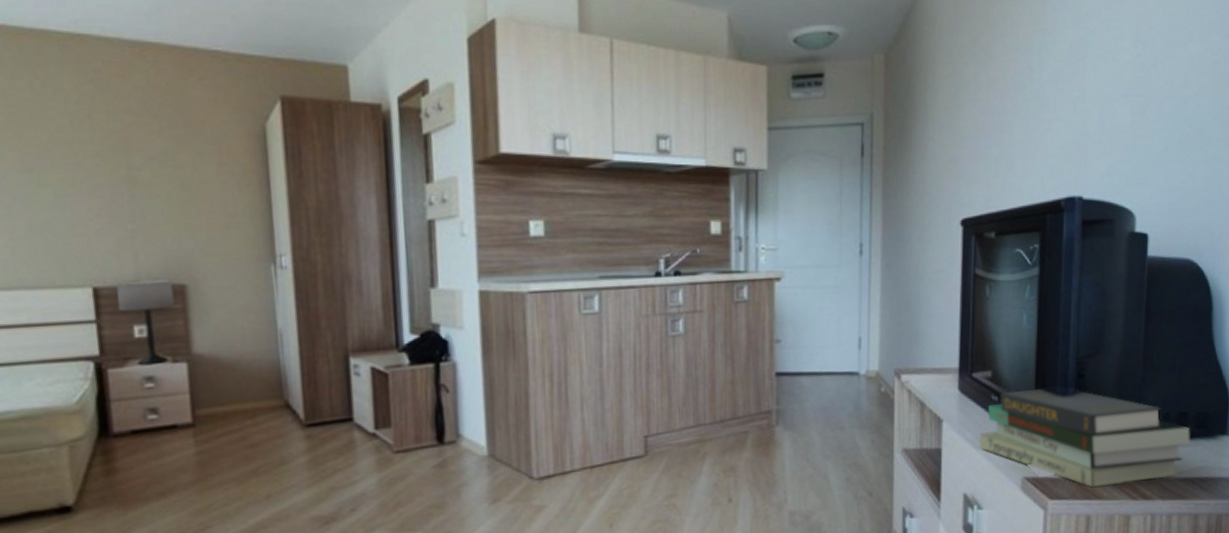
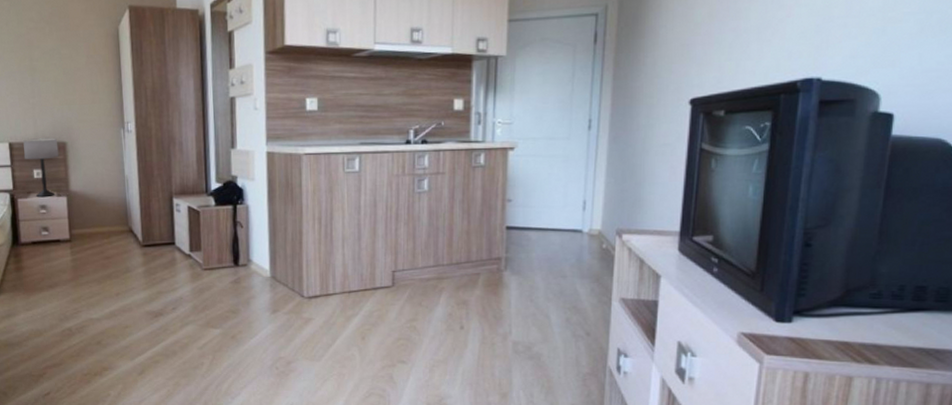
books: present [979,387,1190,488] -> none [696,254,929,348]

